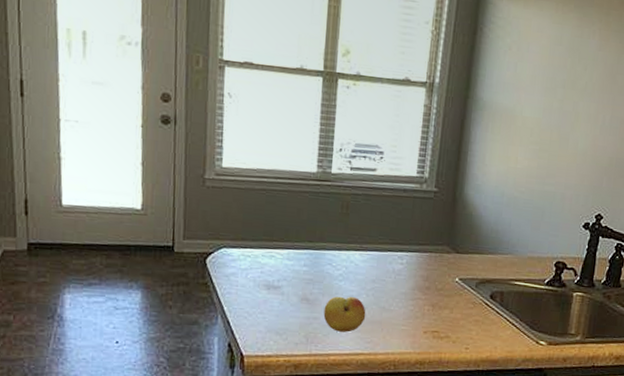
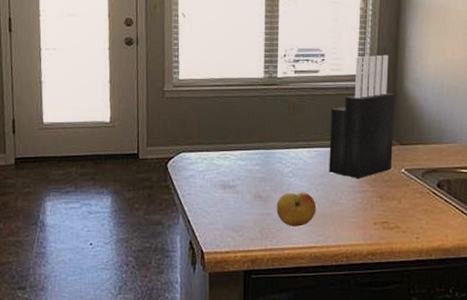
knife block: none [381,157,455,287] -> present [329,54,396,180]

